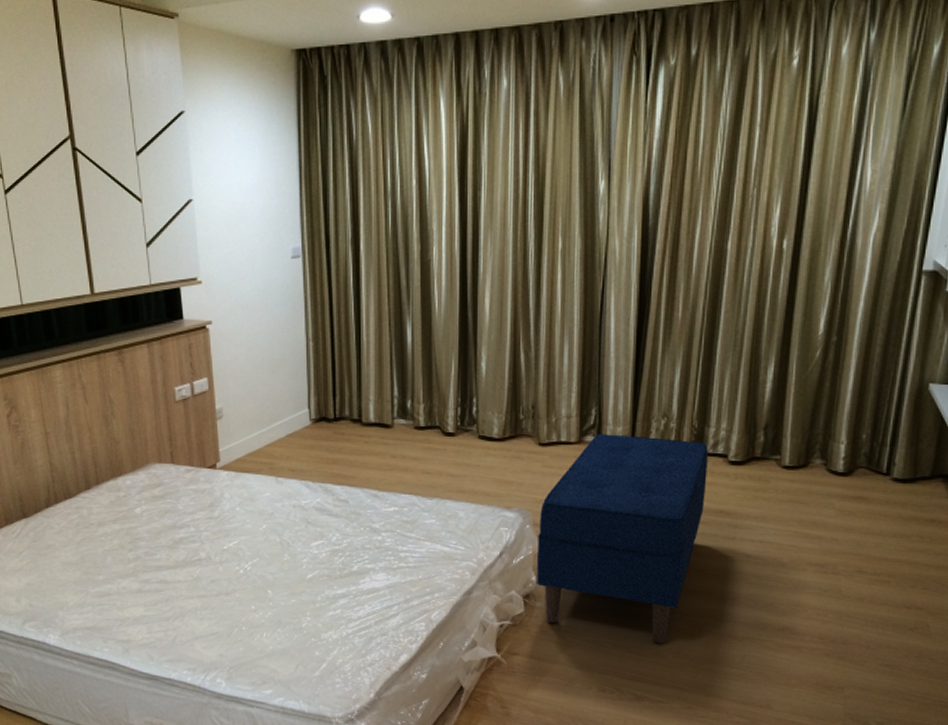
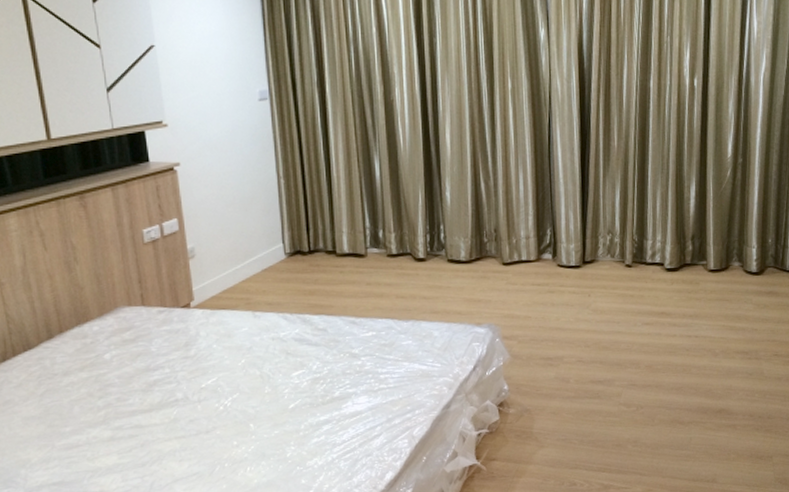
bench: present [537,434,708,644] -> none [507,251,649,435]

